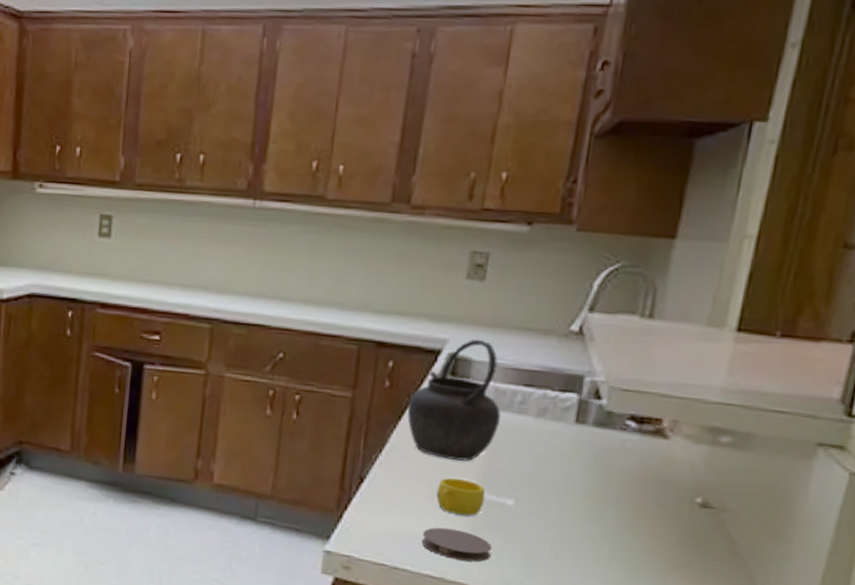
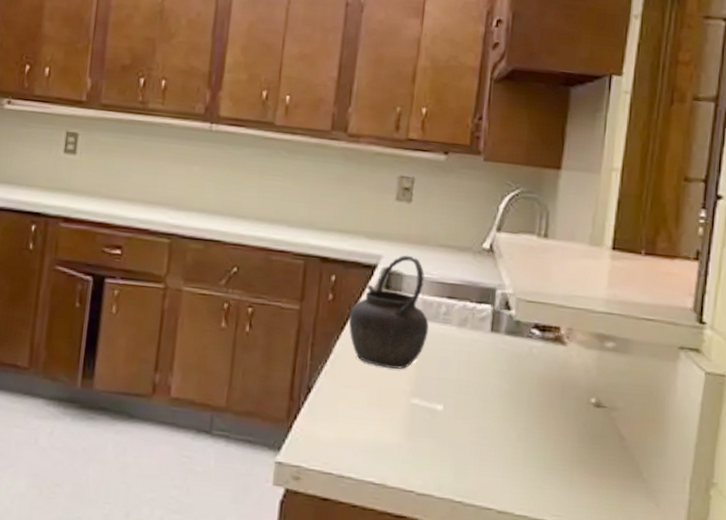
coaster: present [421,527,493,562] -> none [364,434,426,467]
cup: present [436,477,486,516] -> none [376,385,419,422]

